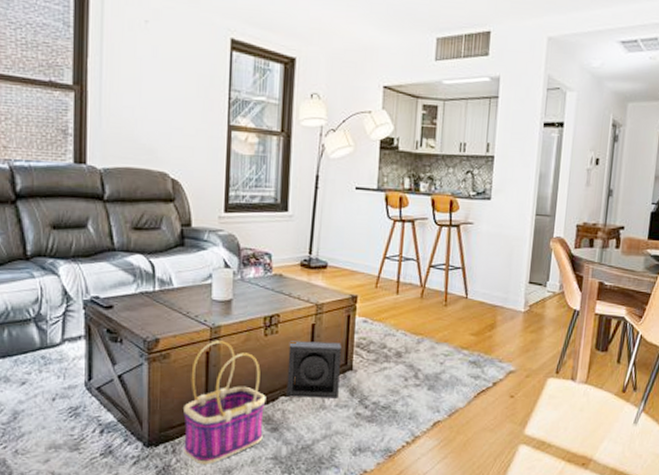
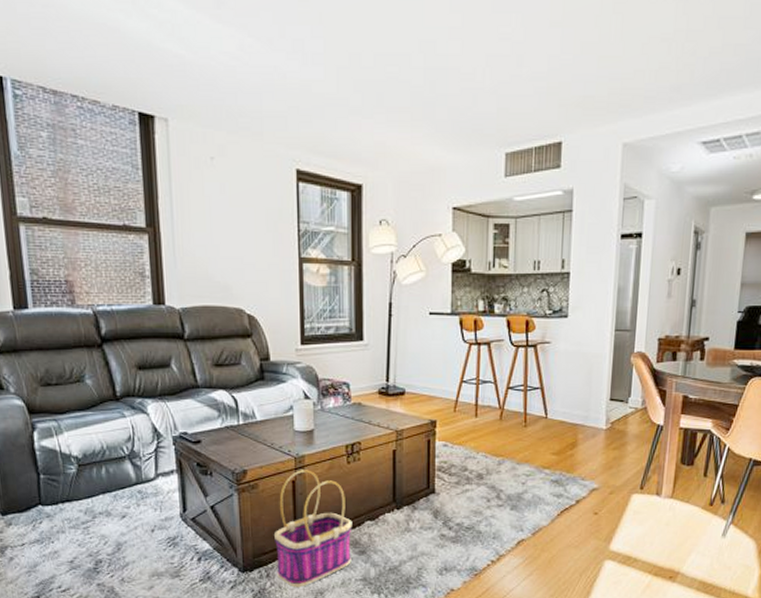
speaker: present [286,341,341,398] -> none [371,467,423,521]

